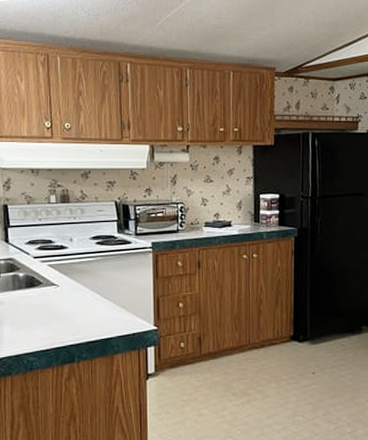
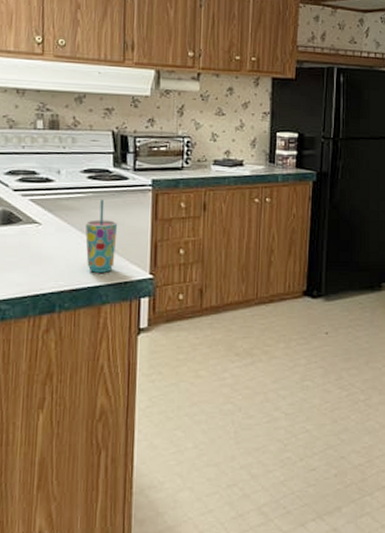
cup: none [96,262,124,326] -> present [85,199,118,273]

